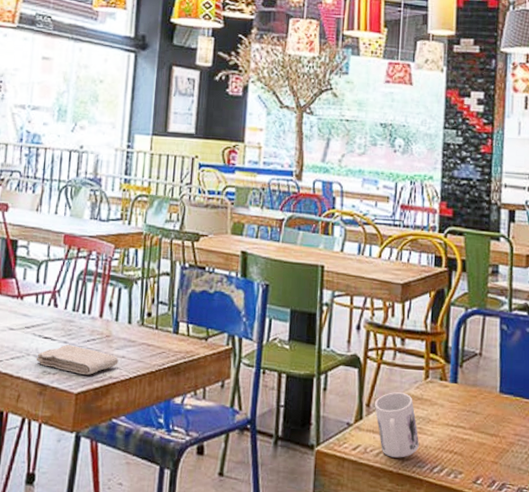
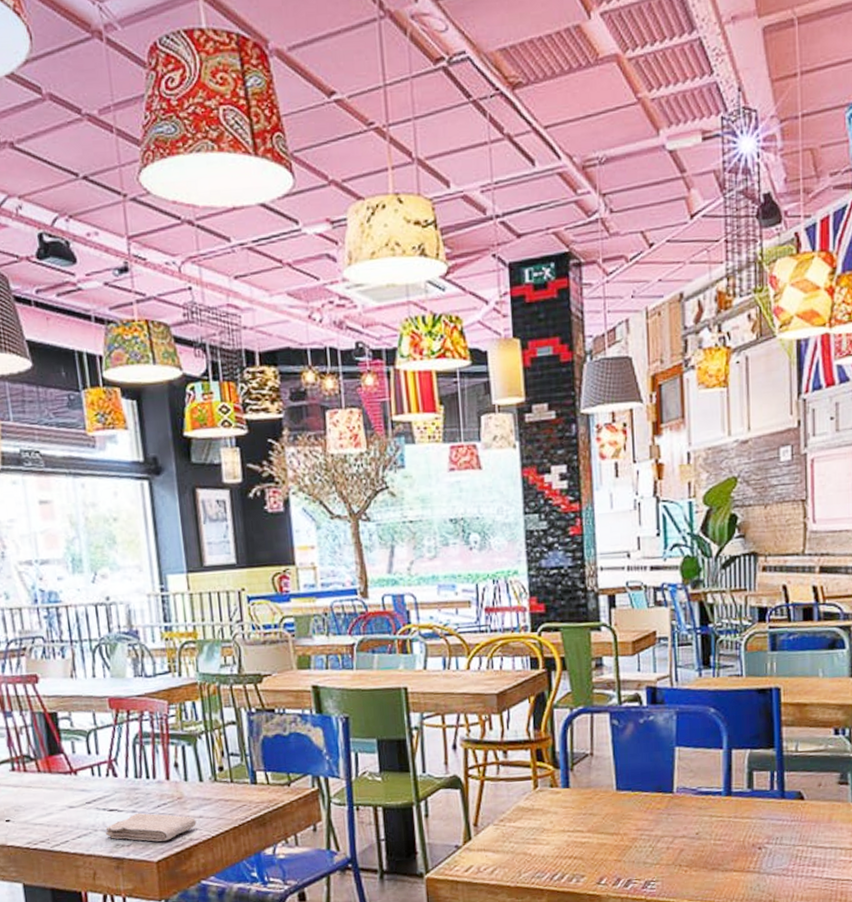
mug: present [374,392,419,458] -> none [482,806,535,873]

